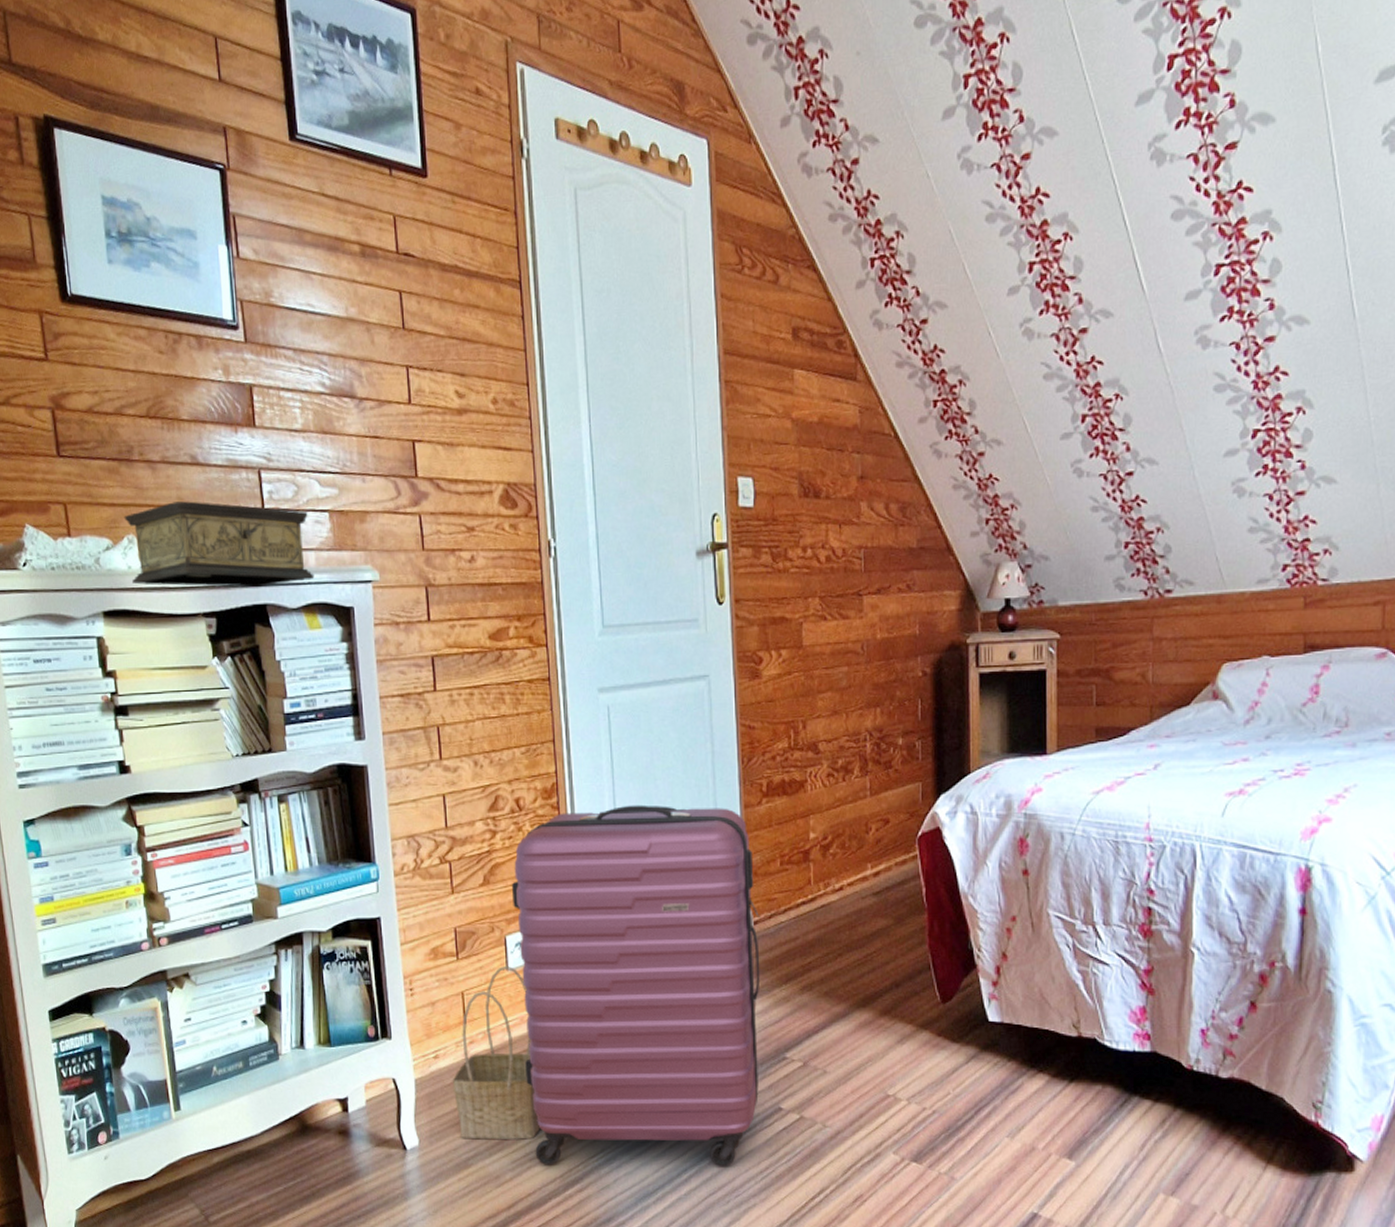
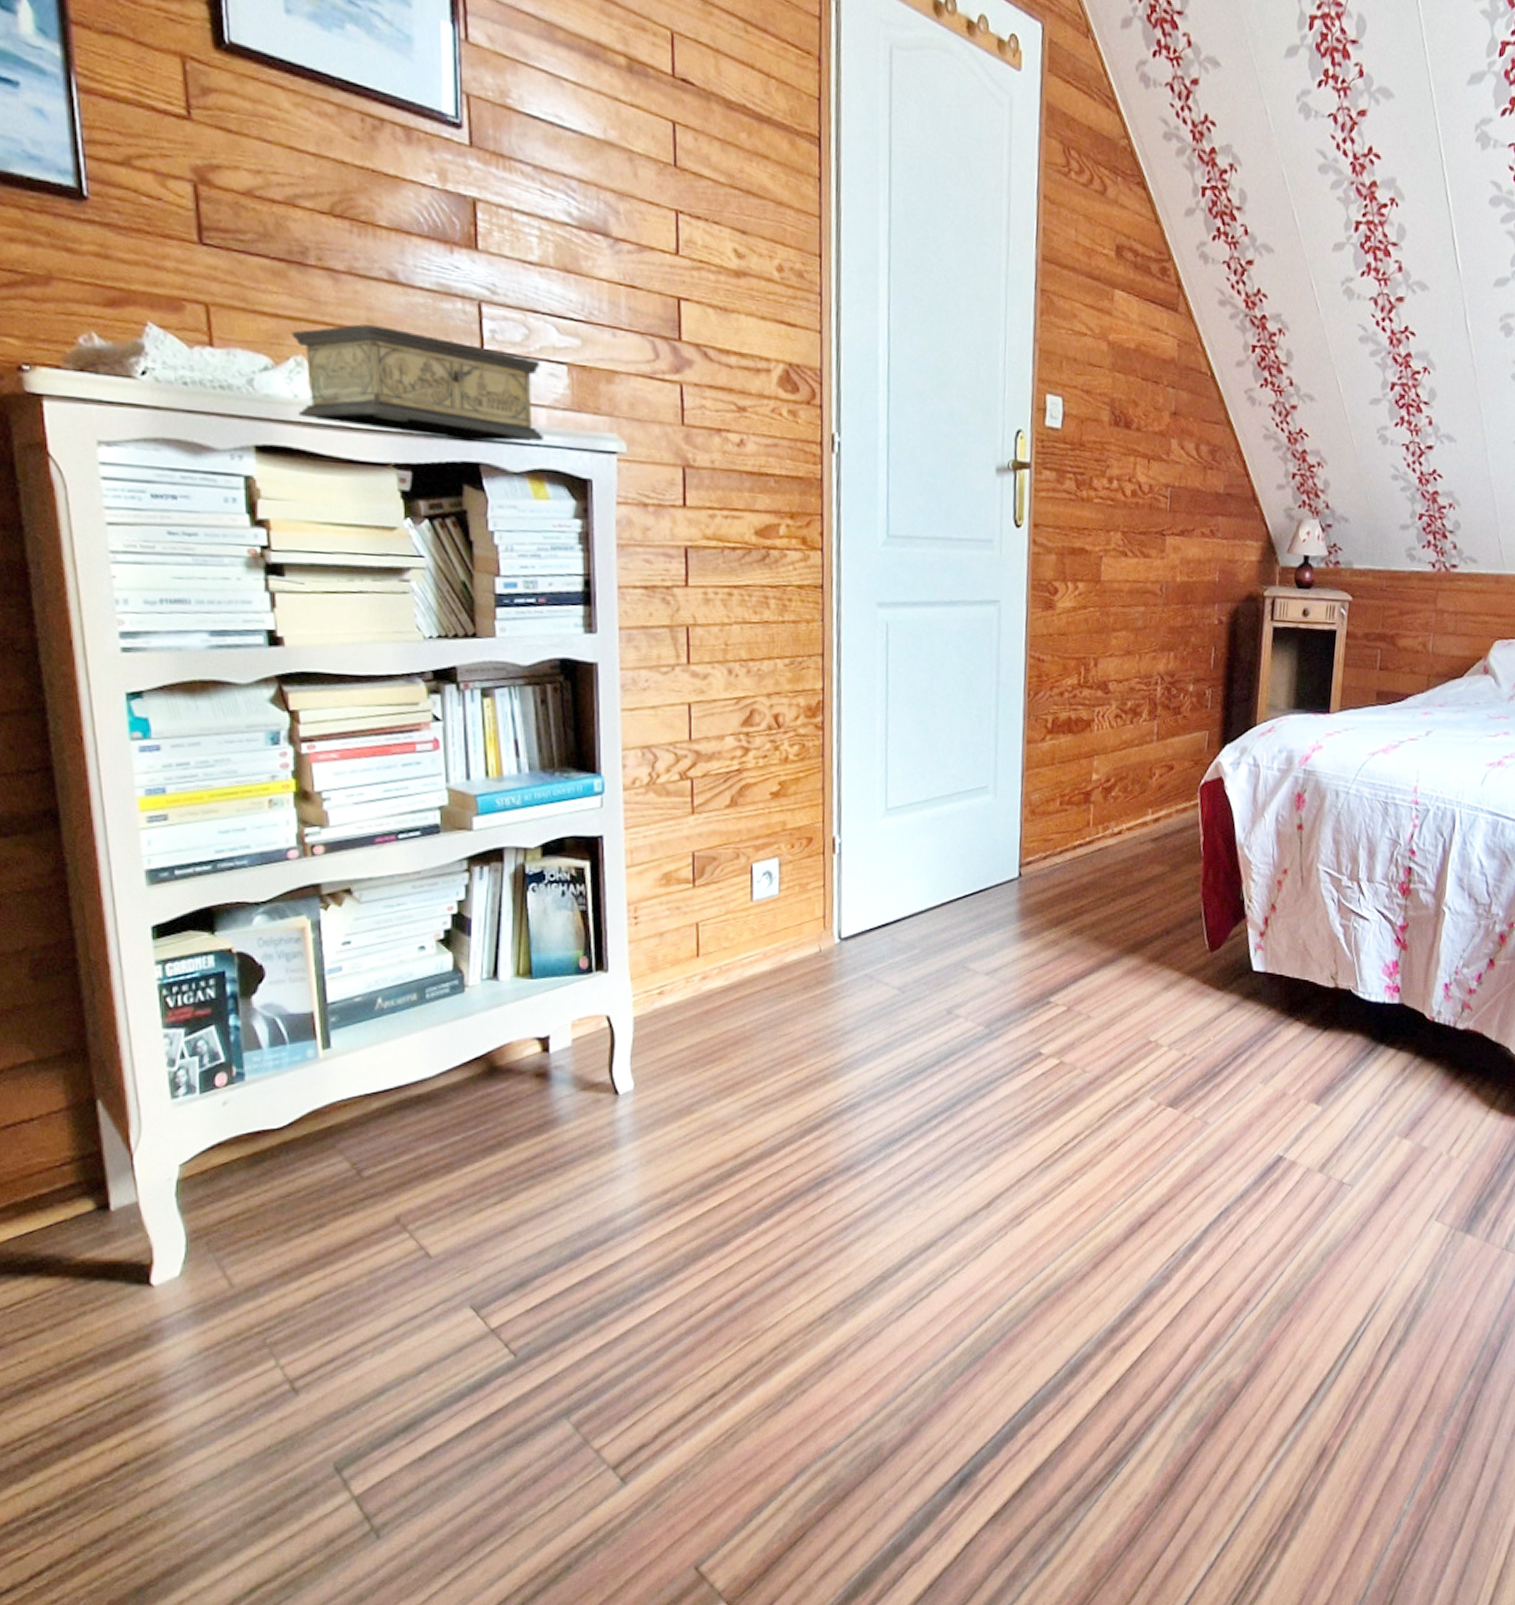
basket: present [452,965,541,1140] -> none [678,895,779,1084]
suitcase: present [511,805,761,1168] -> none [762,731,1035,1113]

